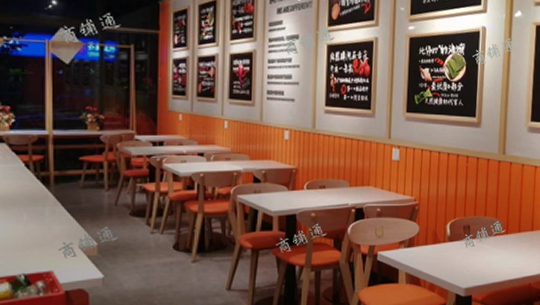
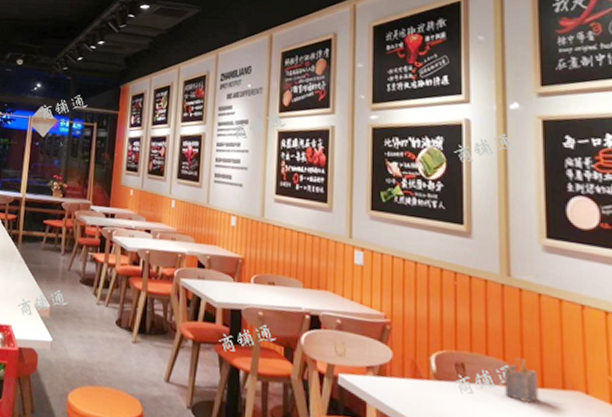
napkin holder: none [495,214,517,245] -> present [505,357,539,403]

